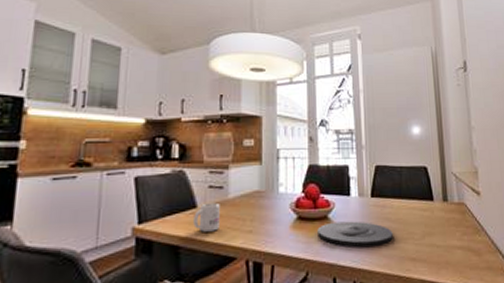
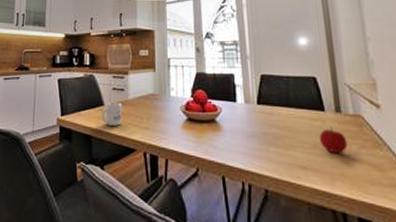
plate: present [317,221,393,247] -> none [206,125,281,151]
apple: none [427,215,452,243] -> present [319,126,348,154]

